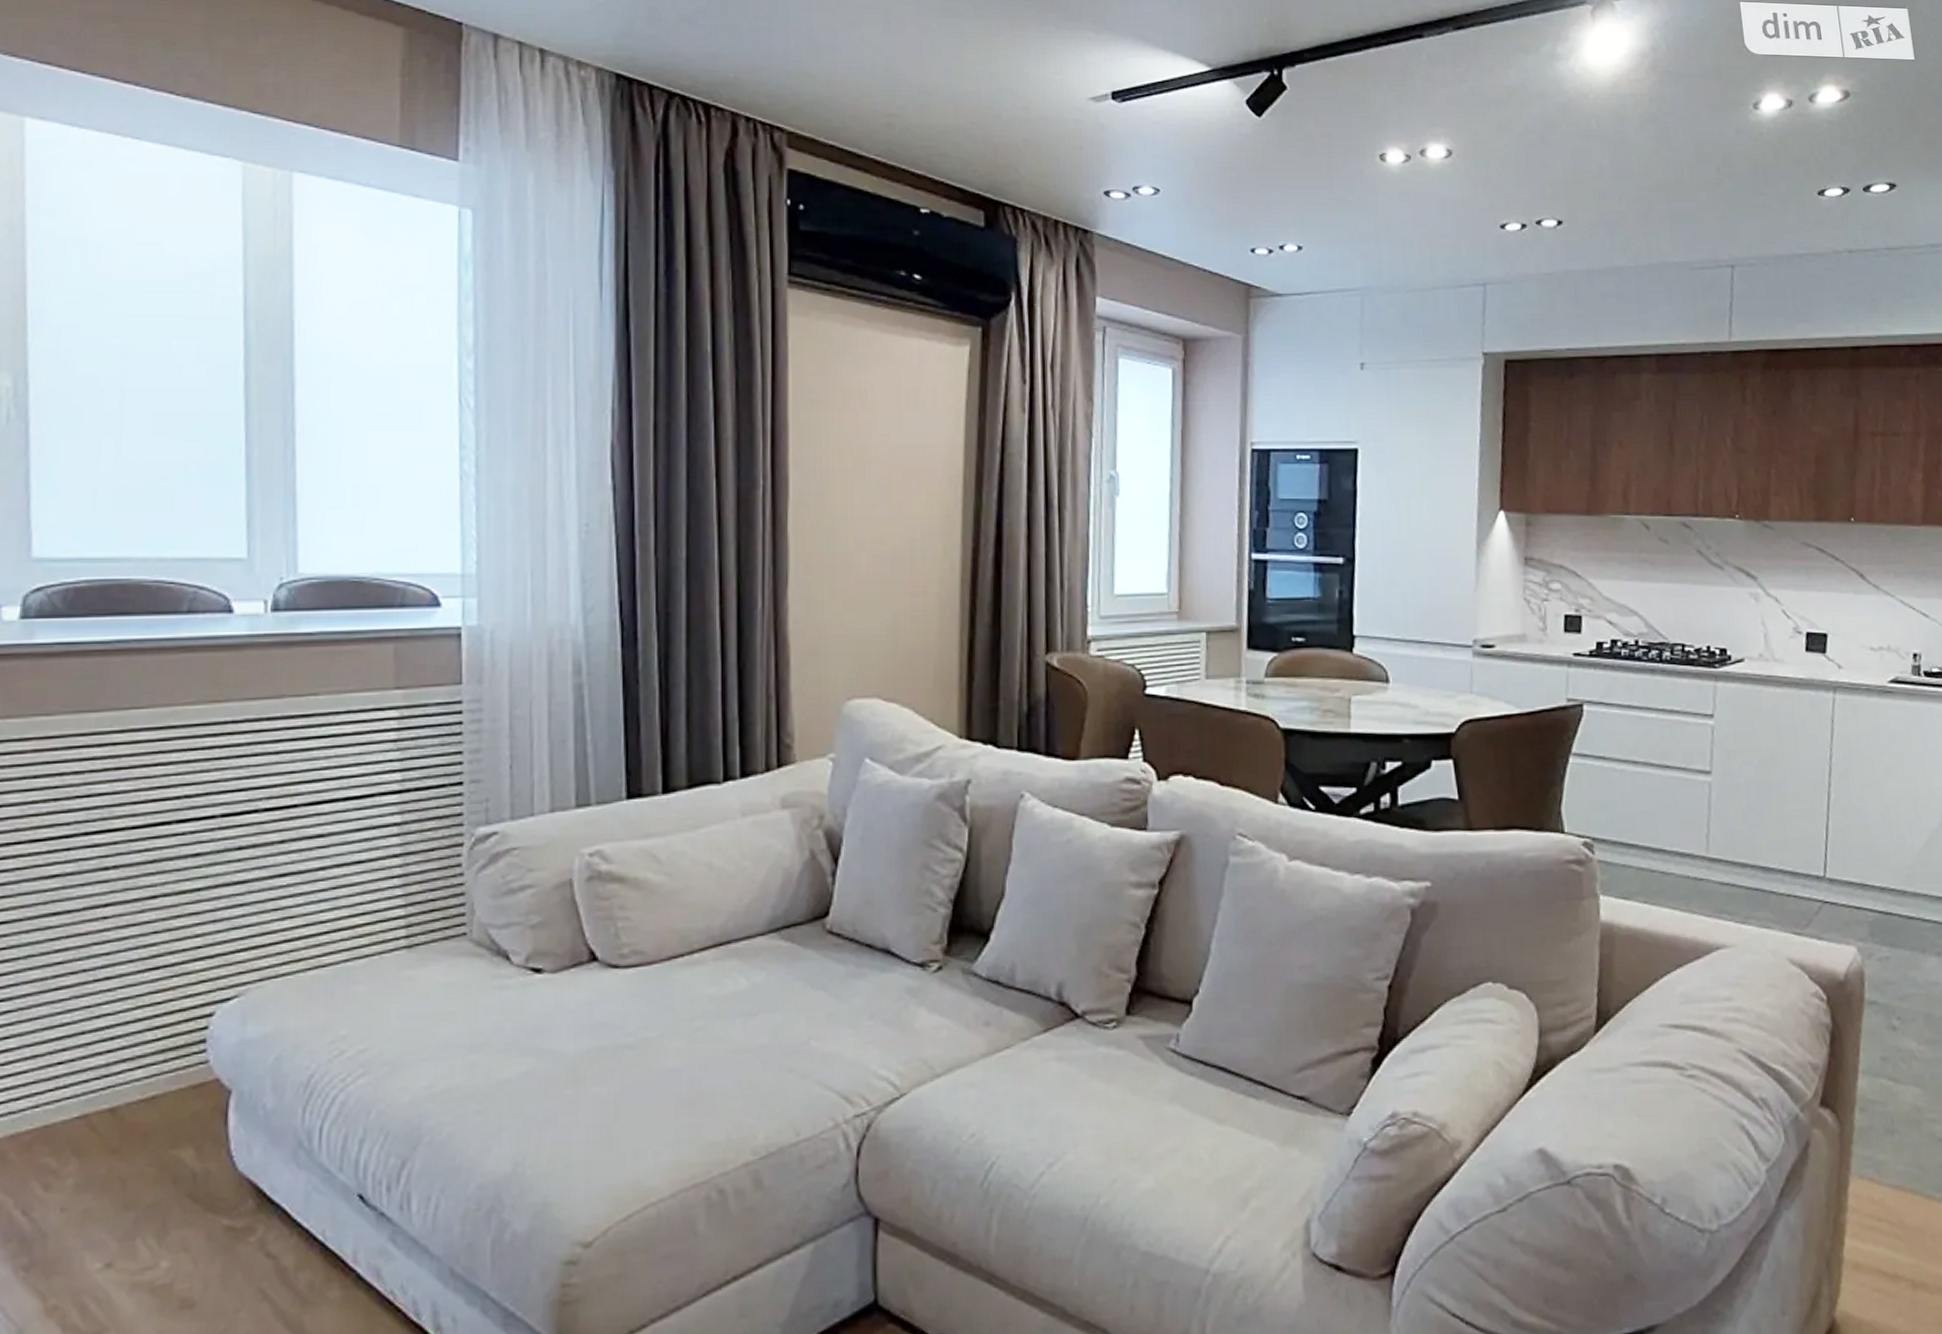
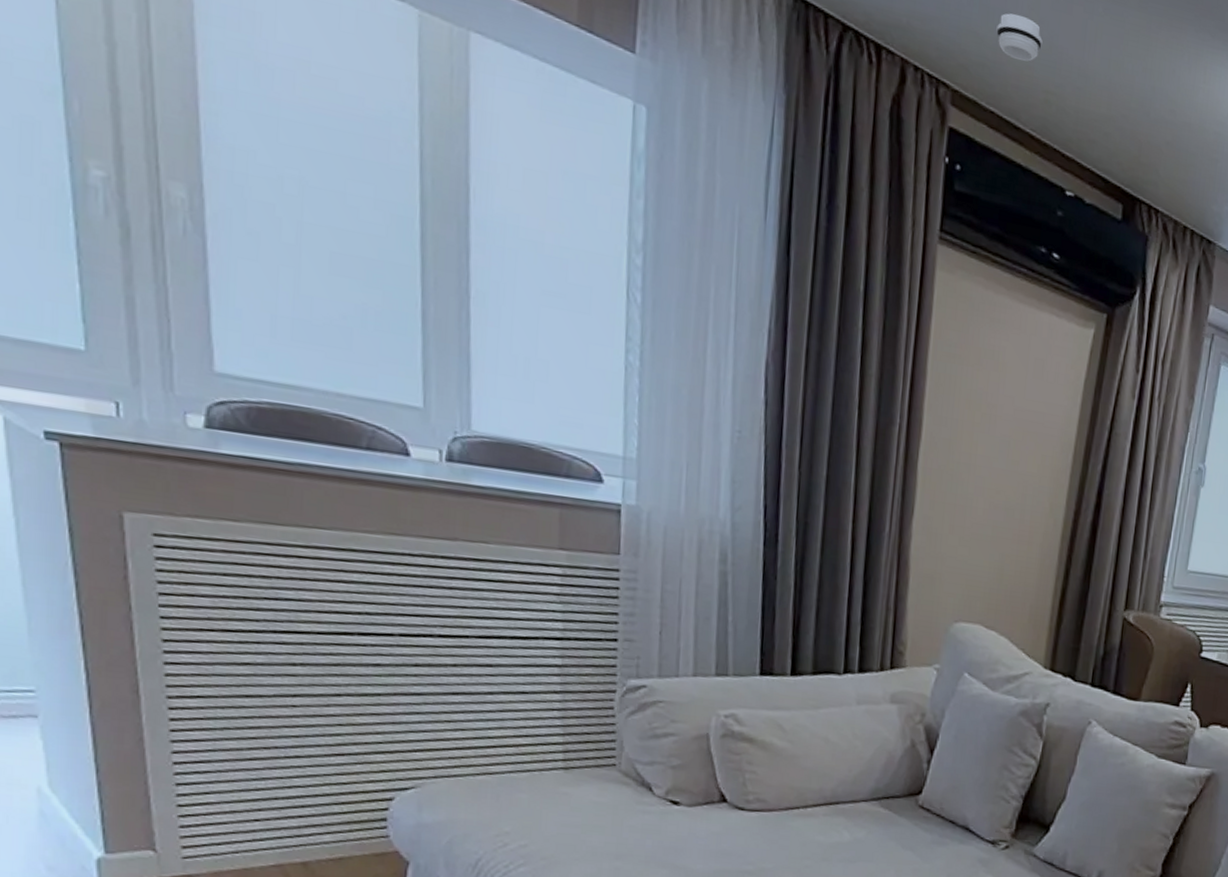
smoke detector: none [828,47,877,91] -> present [996,13,1043,62]

